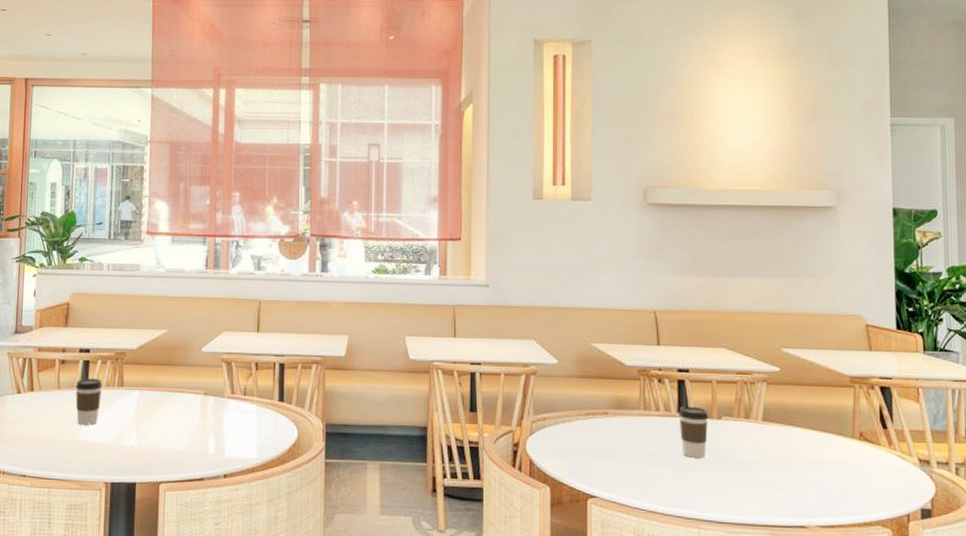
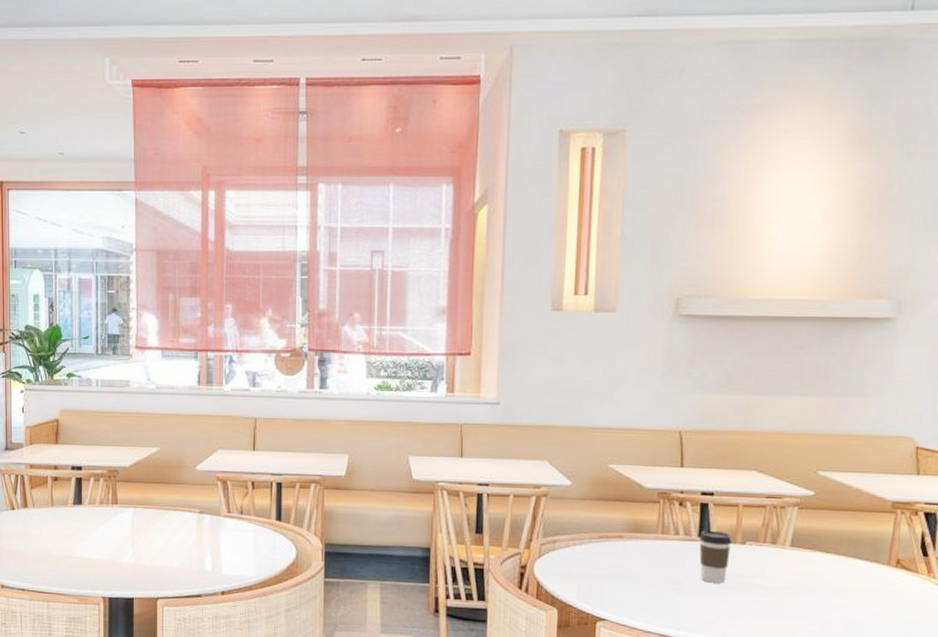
coffee cup: present [75,378,103,425] -> none [68,495,97,542]

